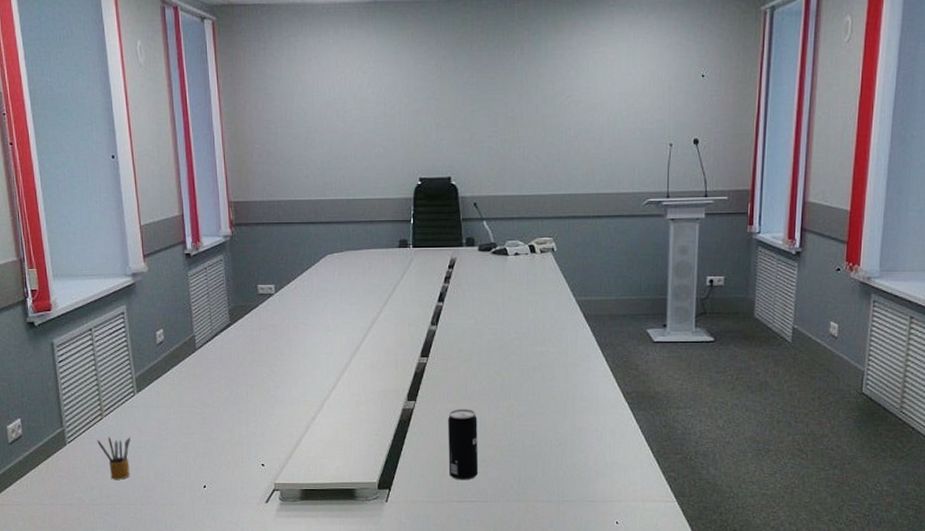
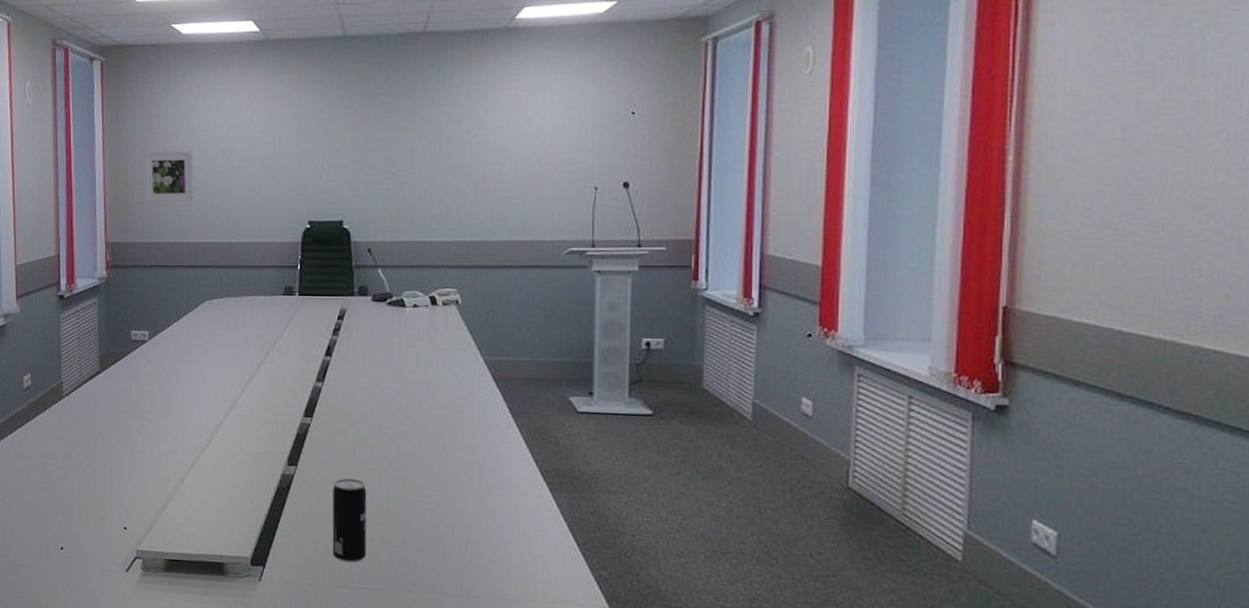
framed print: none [260,111,312,163] -> present [143,151,195,203]

